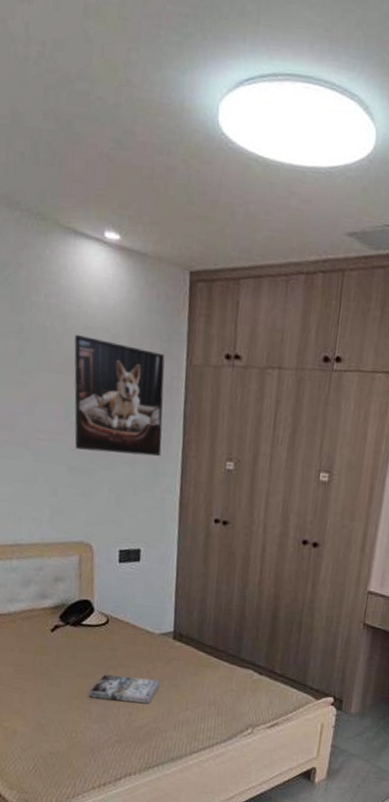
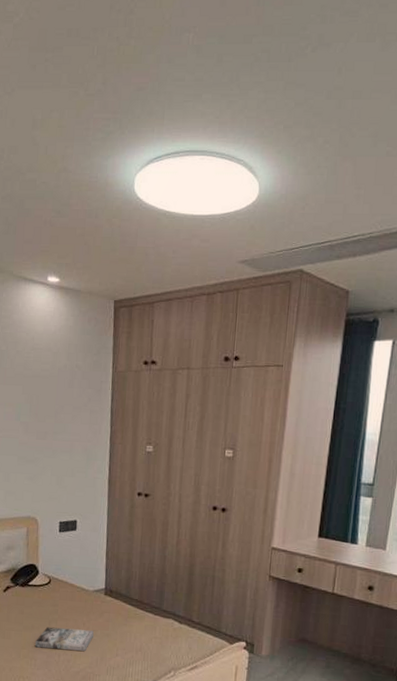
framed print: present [74,335,165,457] -> none [24,355,95,445]

